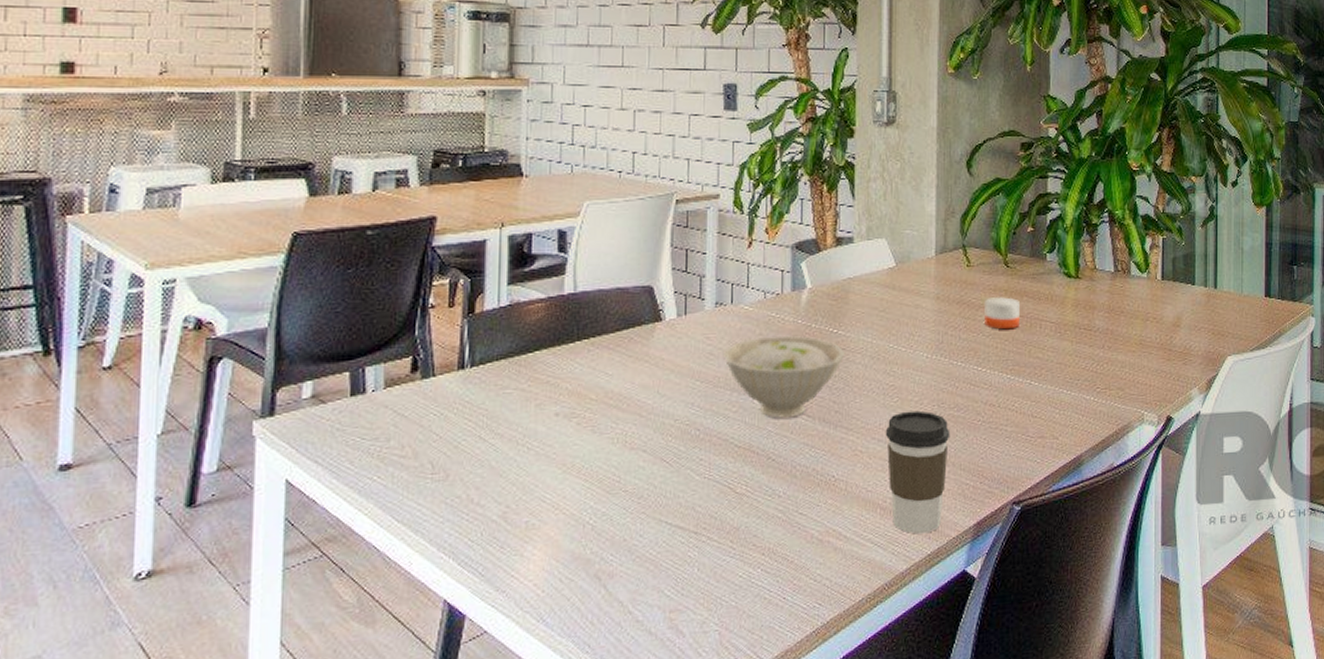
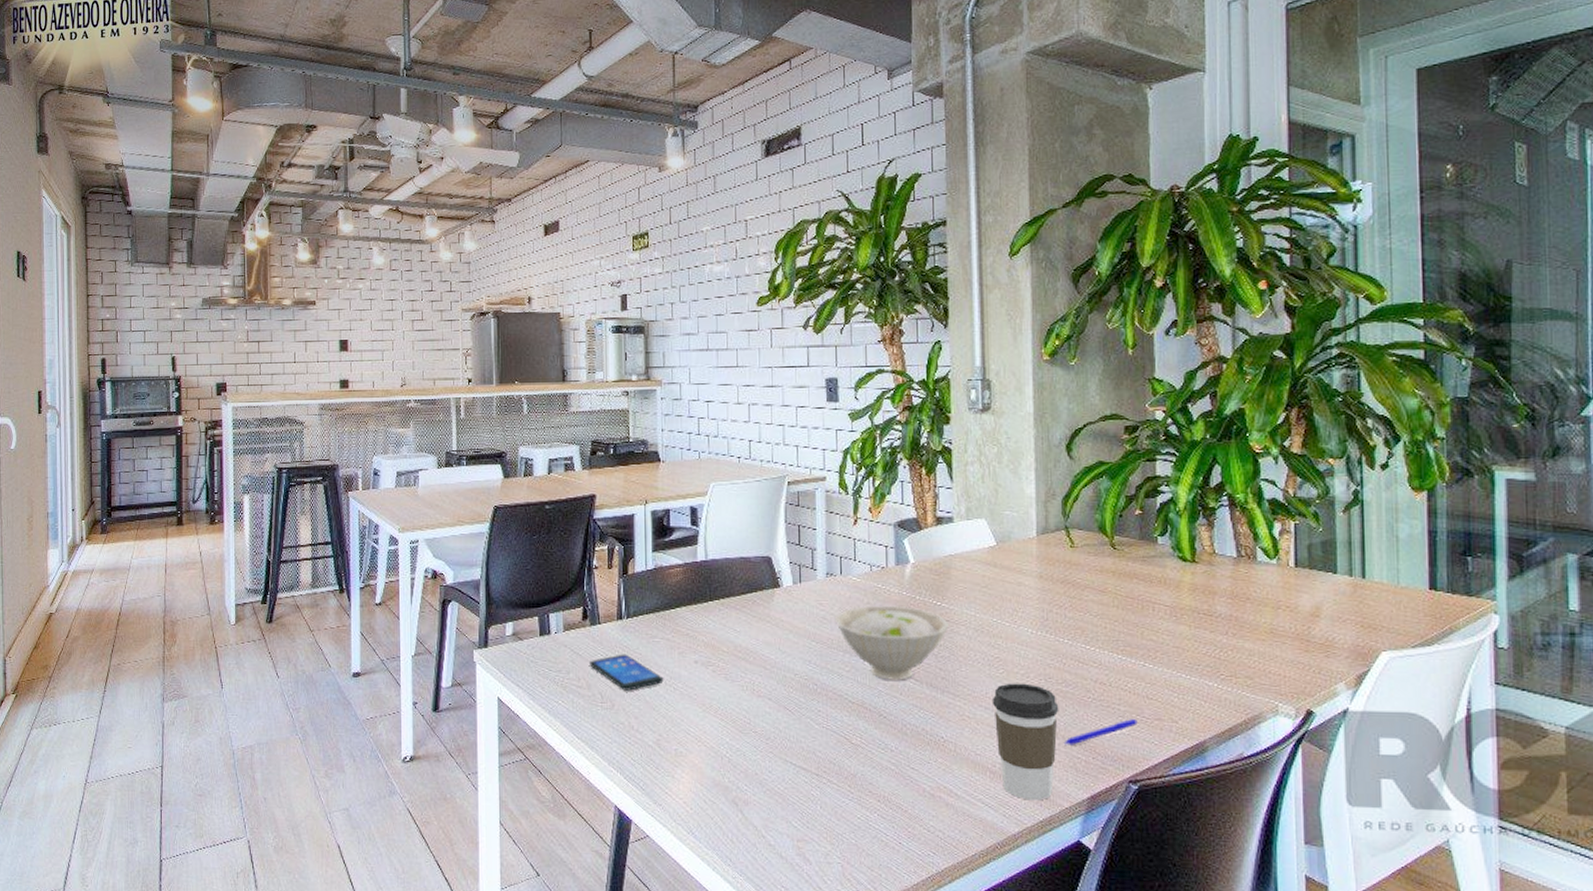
smartphone: none [418,411,515,456] -> present [590,654,664,691]
pen: none [953,439,1023,472] -> present [1063,719,1138,745]
candle: present [984,297,1020,330] -> none [1091,578,1130,611]

